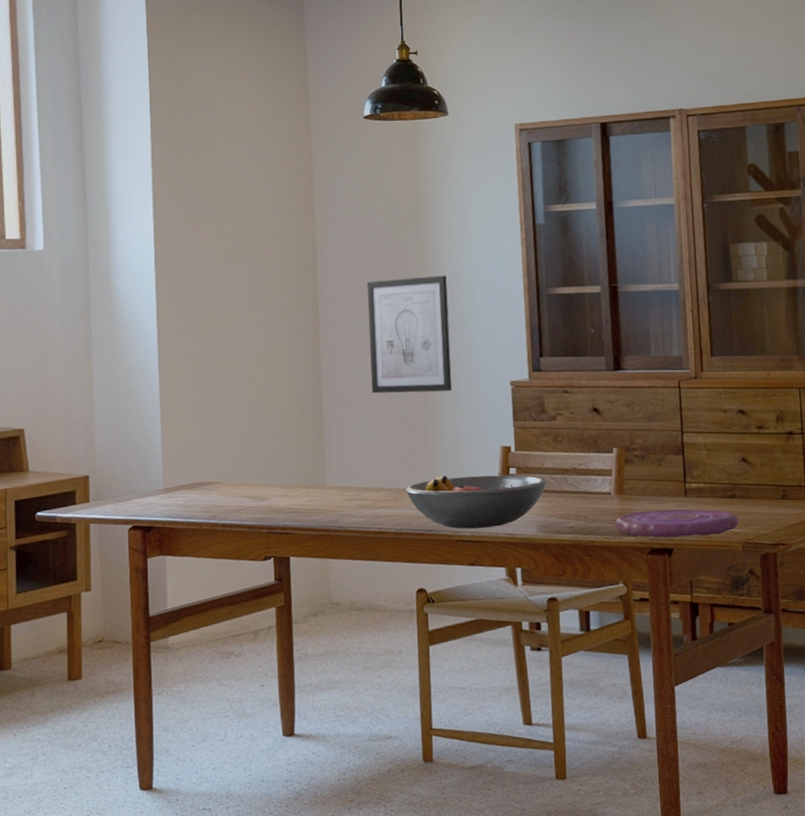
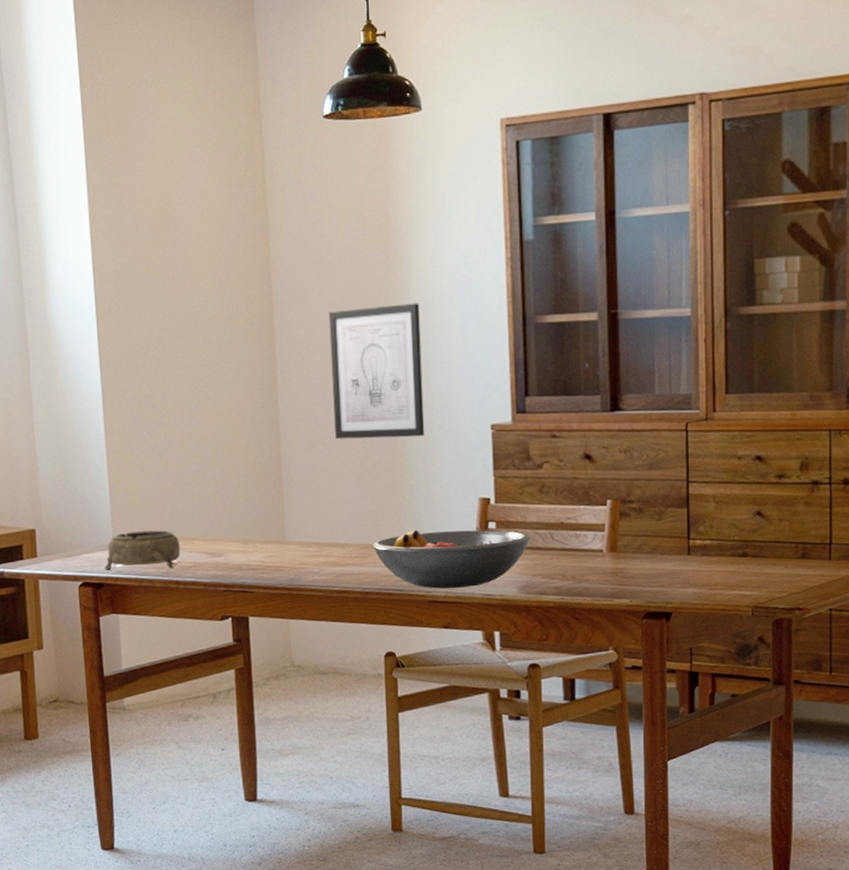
decorative bowl: none [154,476,227,514] -> present [104,530,181,570]
plate: present [614,509,739,537] -> none [605,569,749,600]

